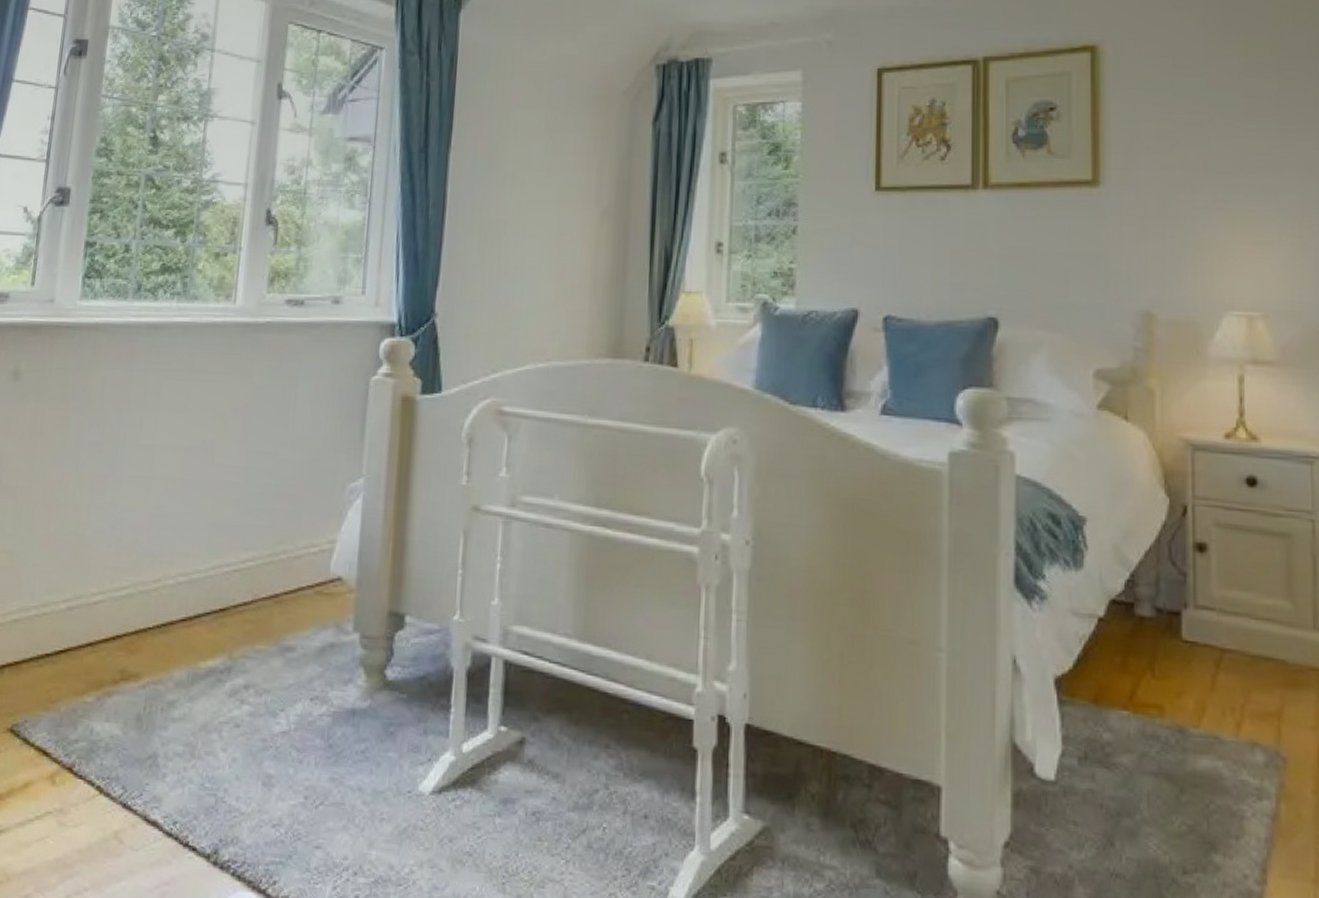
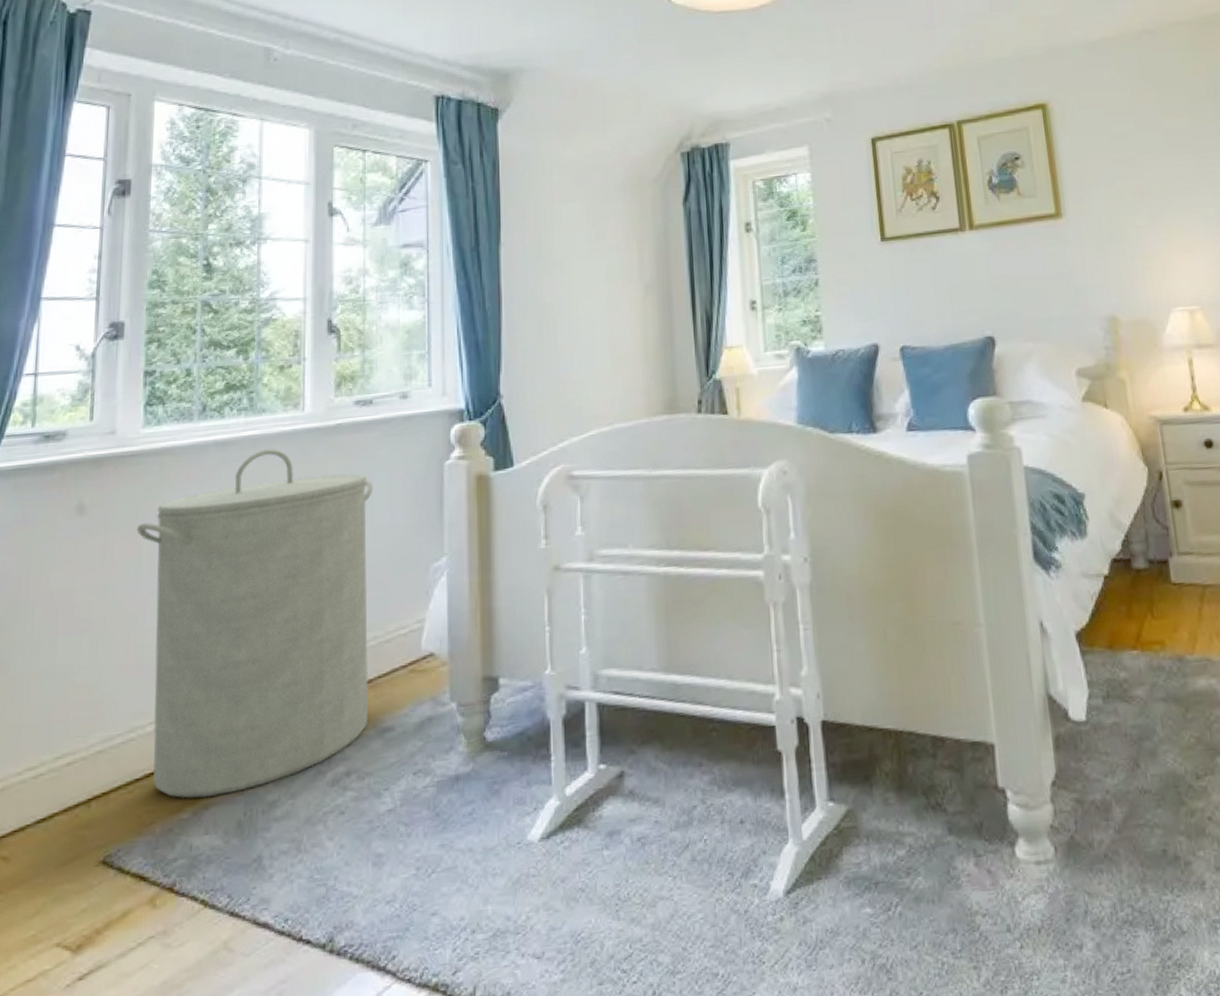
laundry hamper: none [62,338,297,686] -> present [136,448,374,799]

